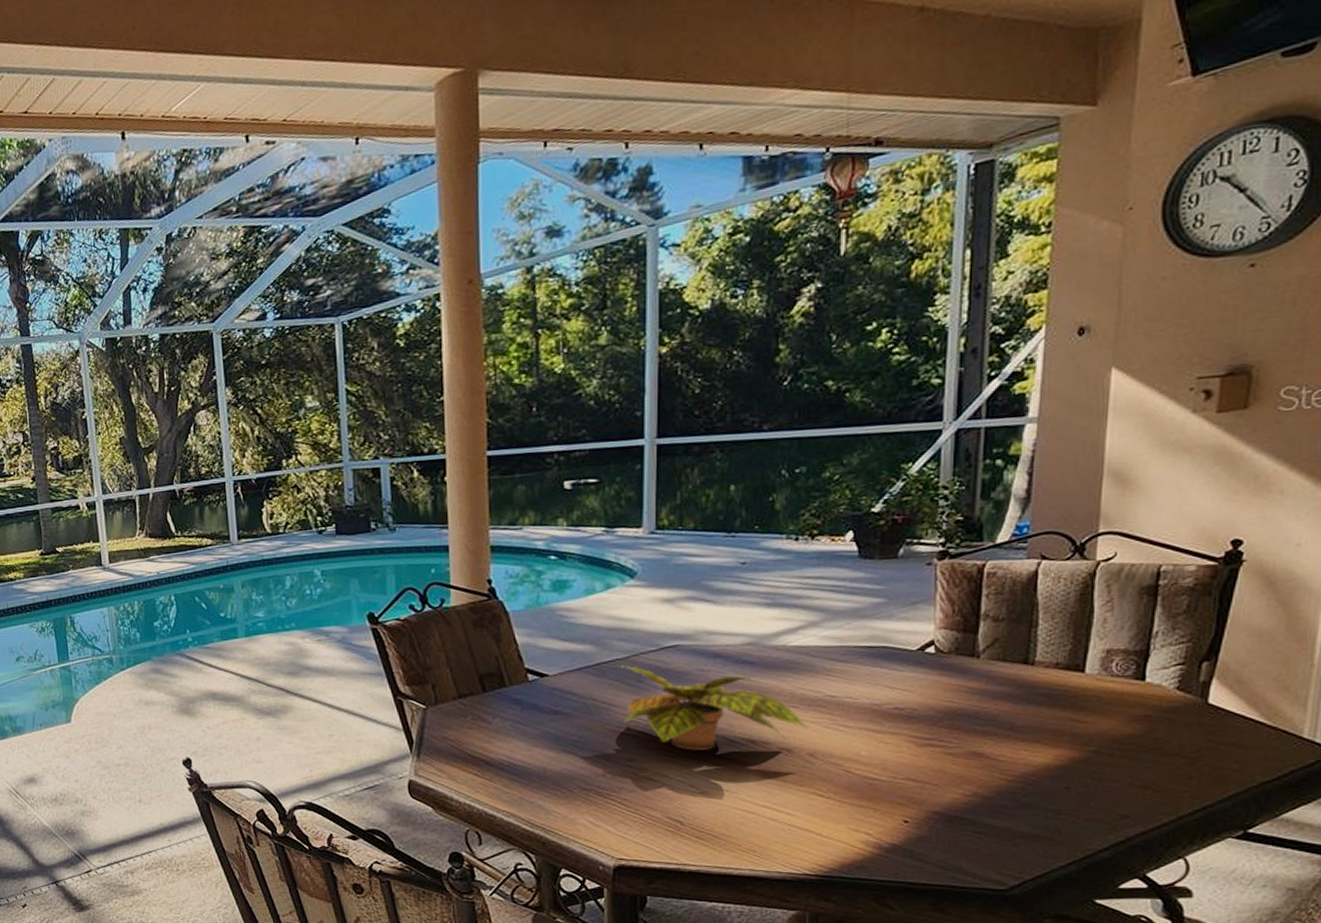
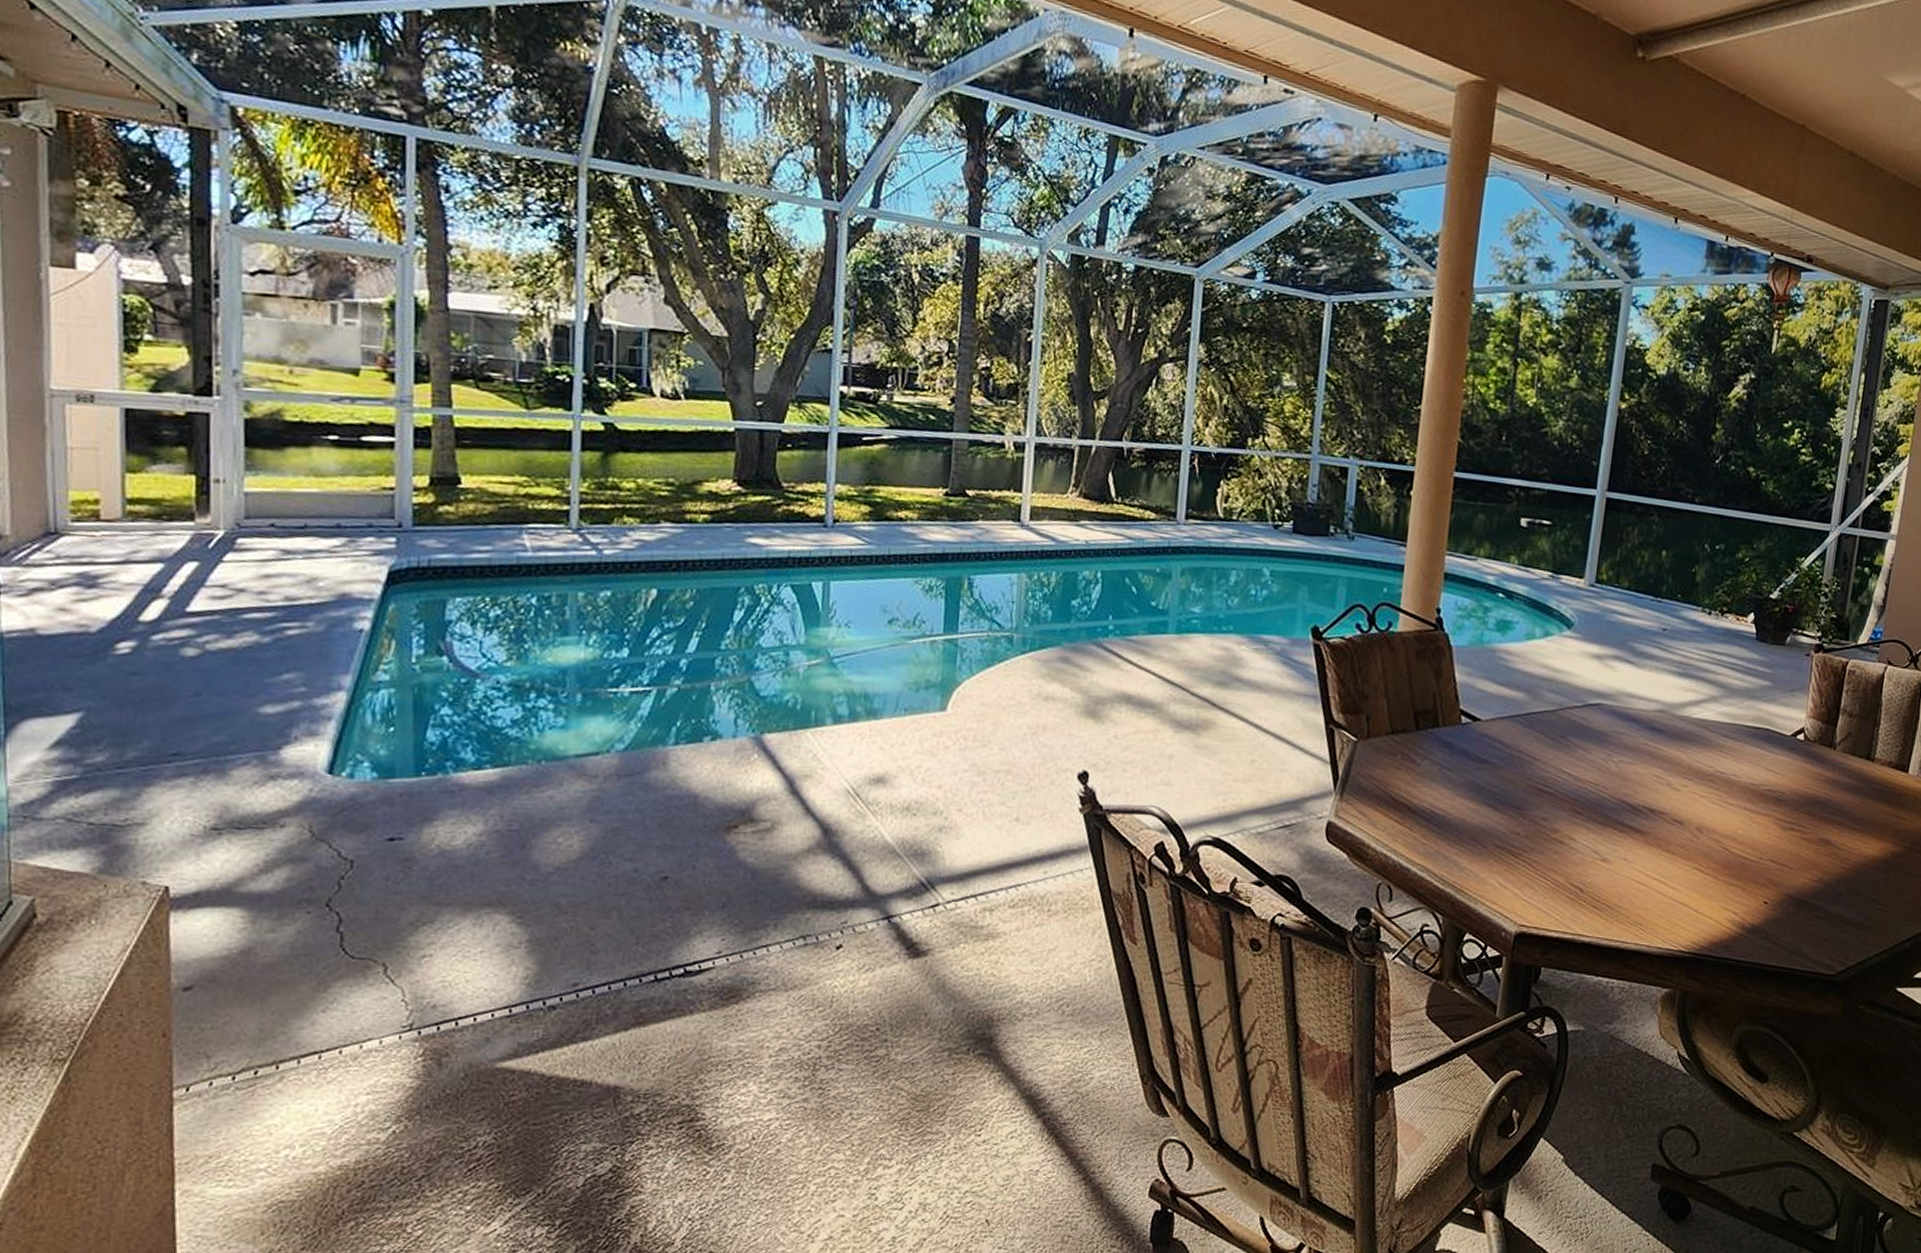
plant: present [618,665,809,751] -> none [1542,718,1700,816]

